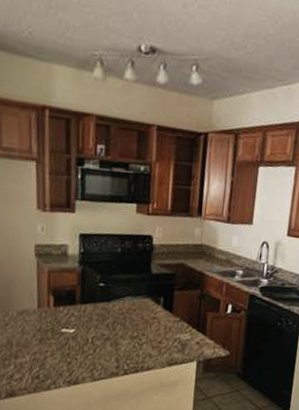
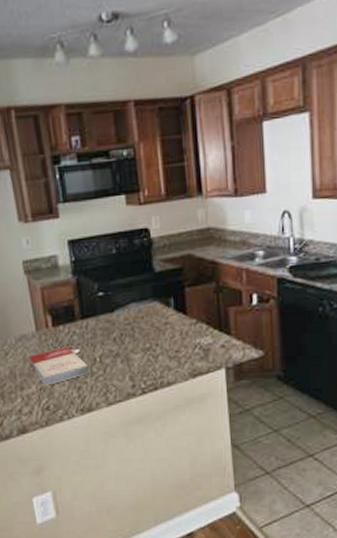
book: none [27,325,82,358] -> present [29,346,91,386]

